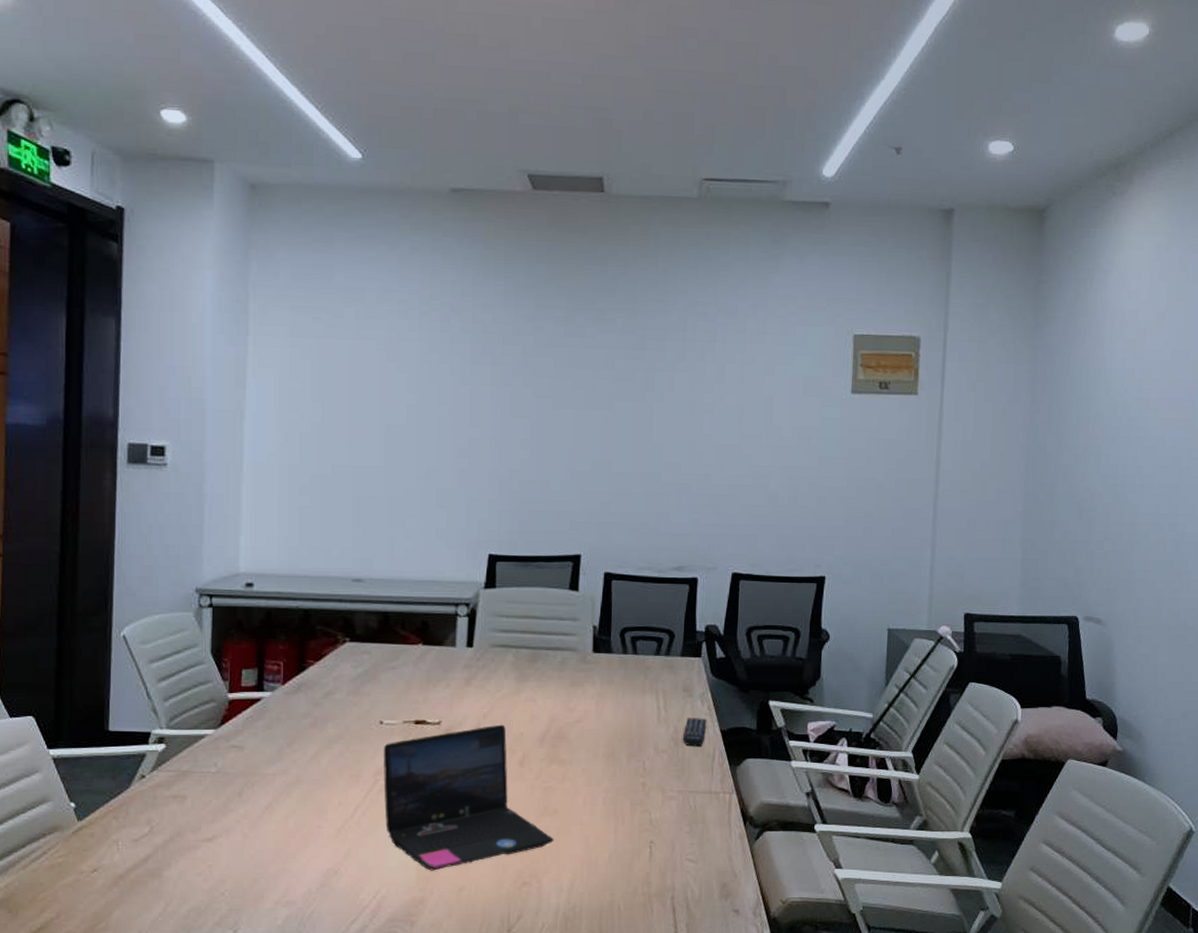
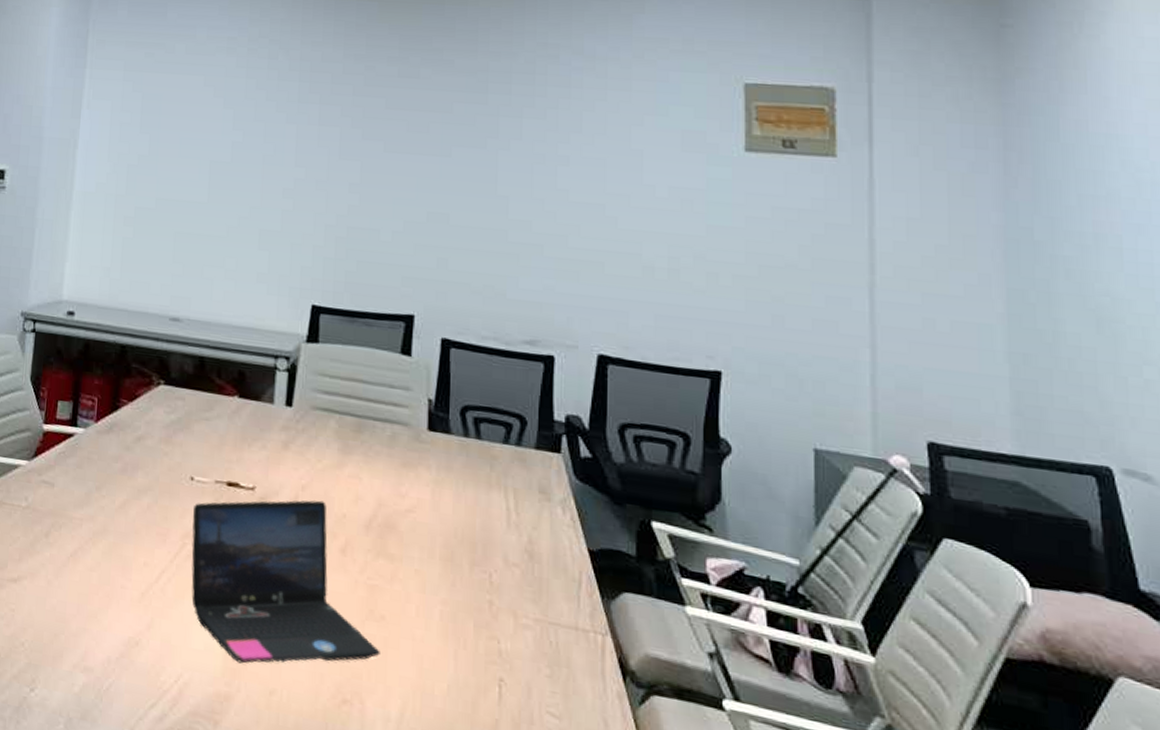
remote control: present [683,718,707,747] -> none [540,527,570,566]

